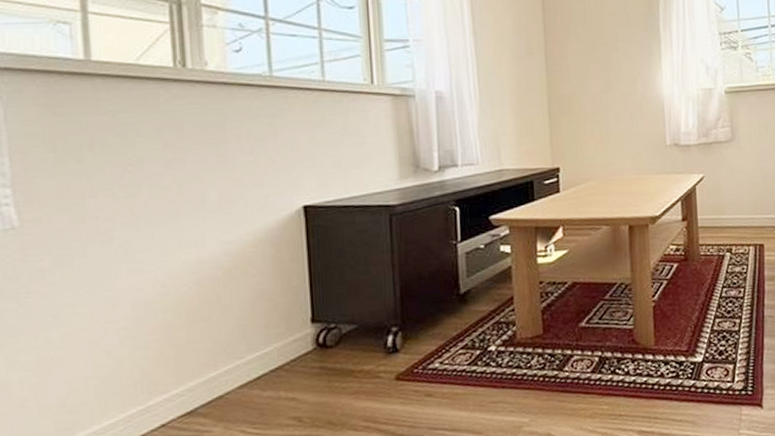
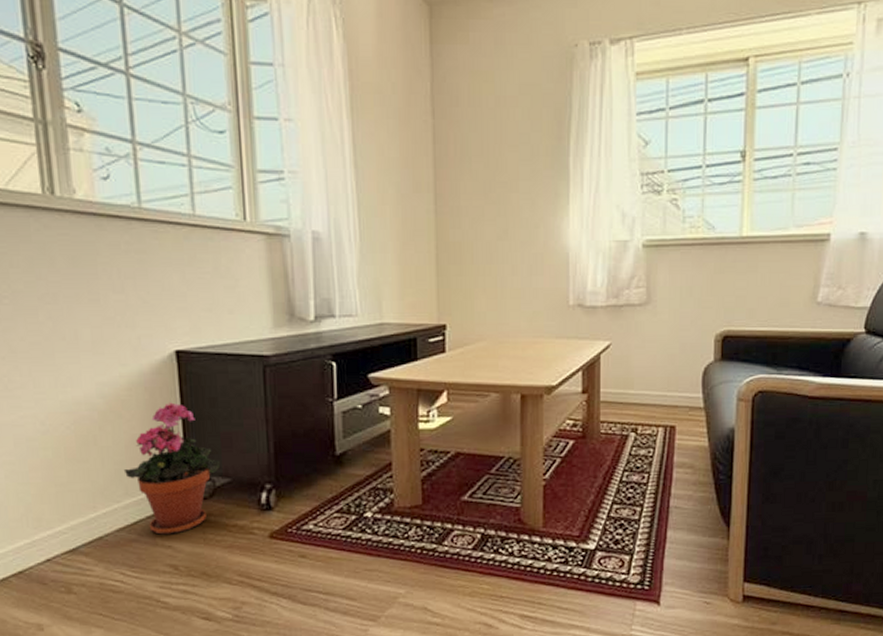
potted plant: none [247,255,347,388] -> present [123,402,221,535]

